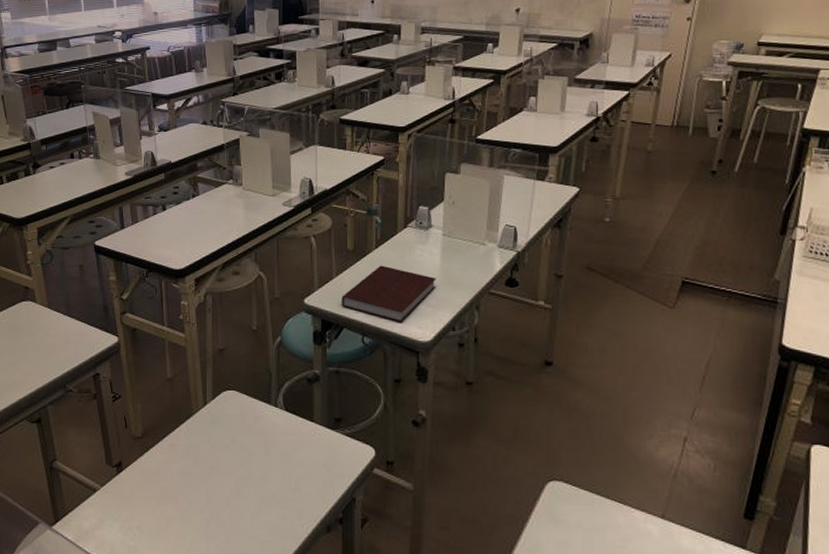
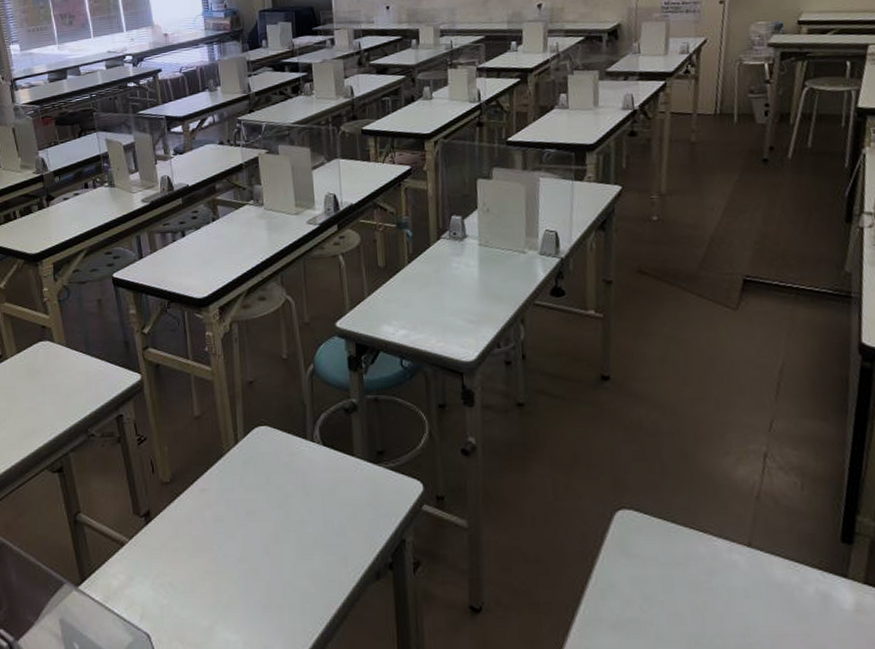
notebook: present [341,265,436,322] -> none [375,281,476,342]

